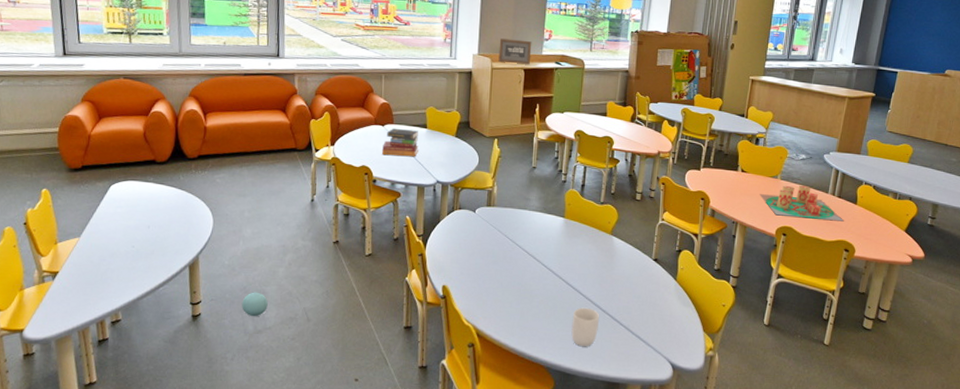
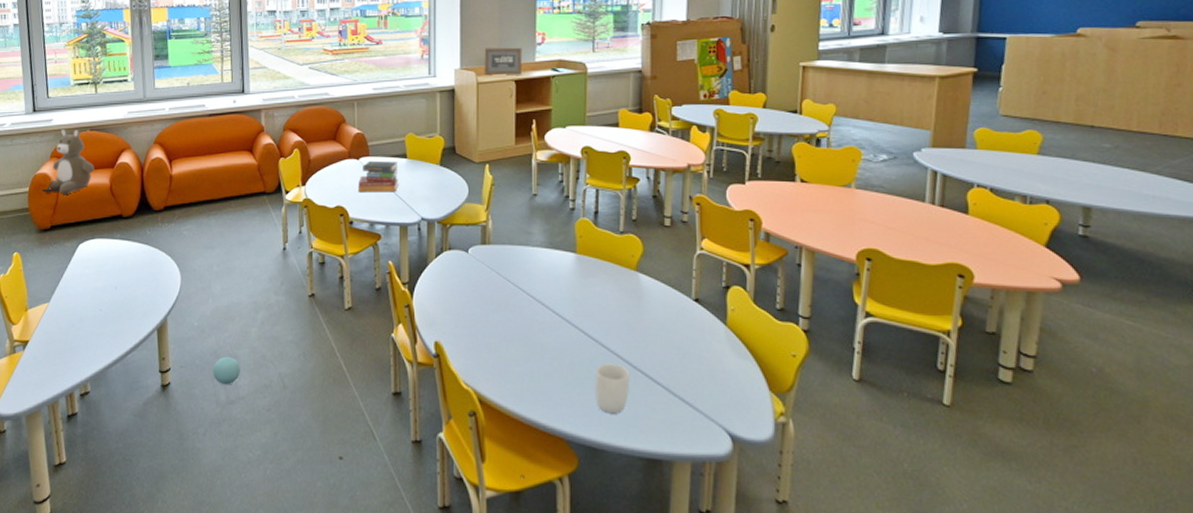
teddy bear: none [72,74,128,137] -> present [42,128,94,194]
toy blocks: present [759,185,844,222] -> none [828,194,953,238]

